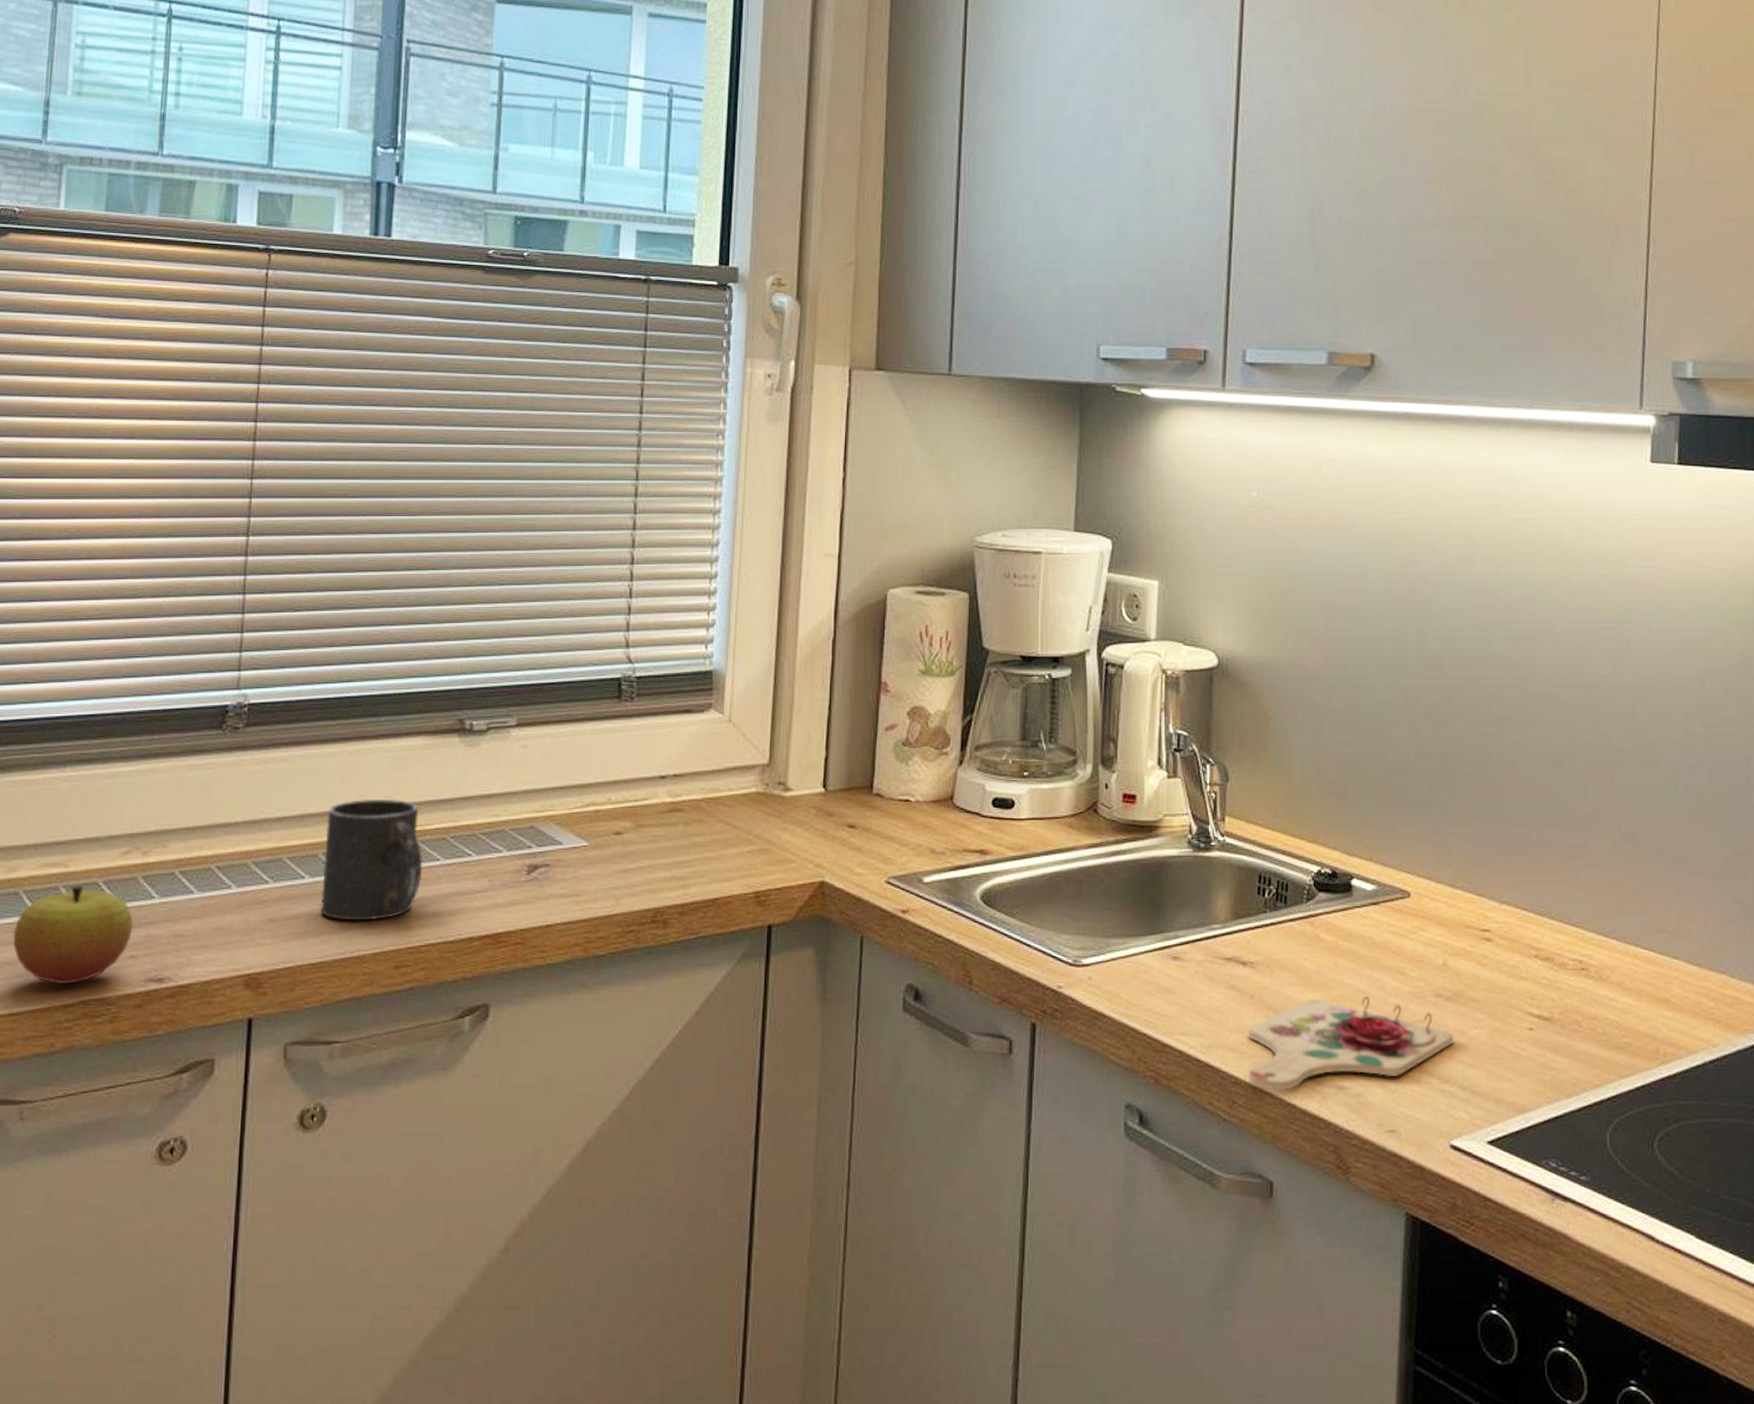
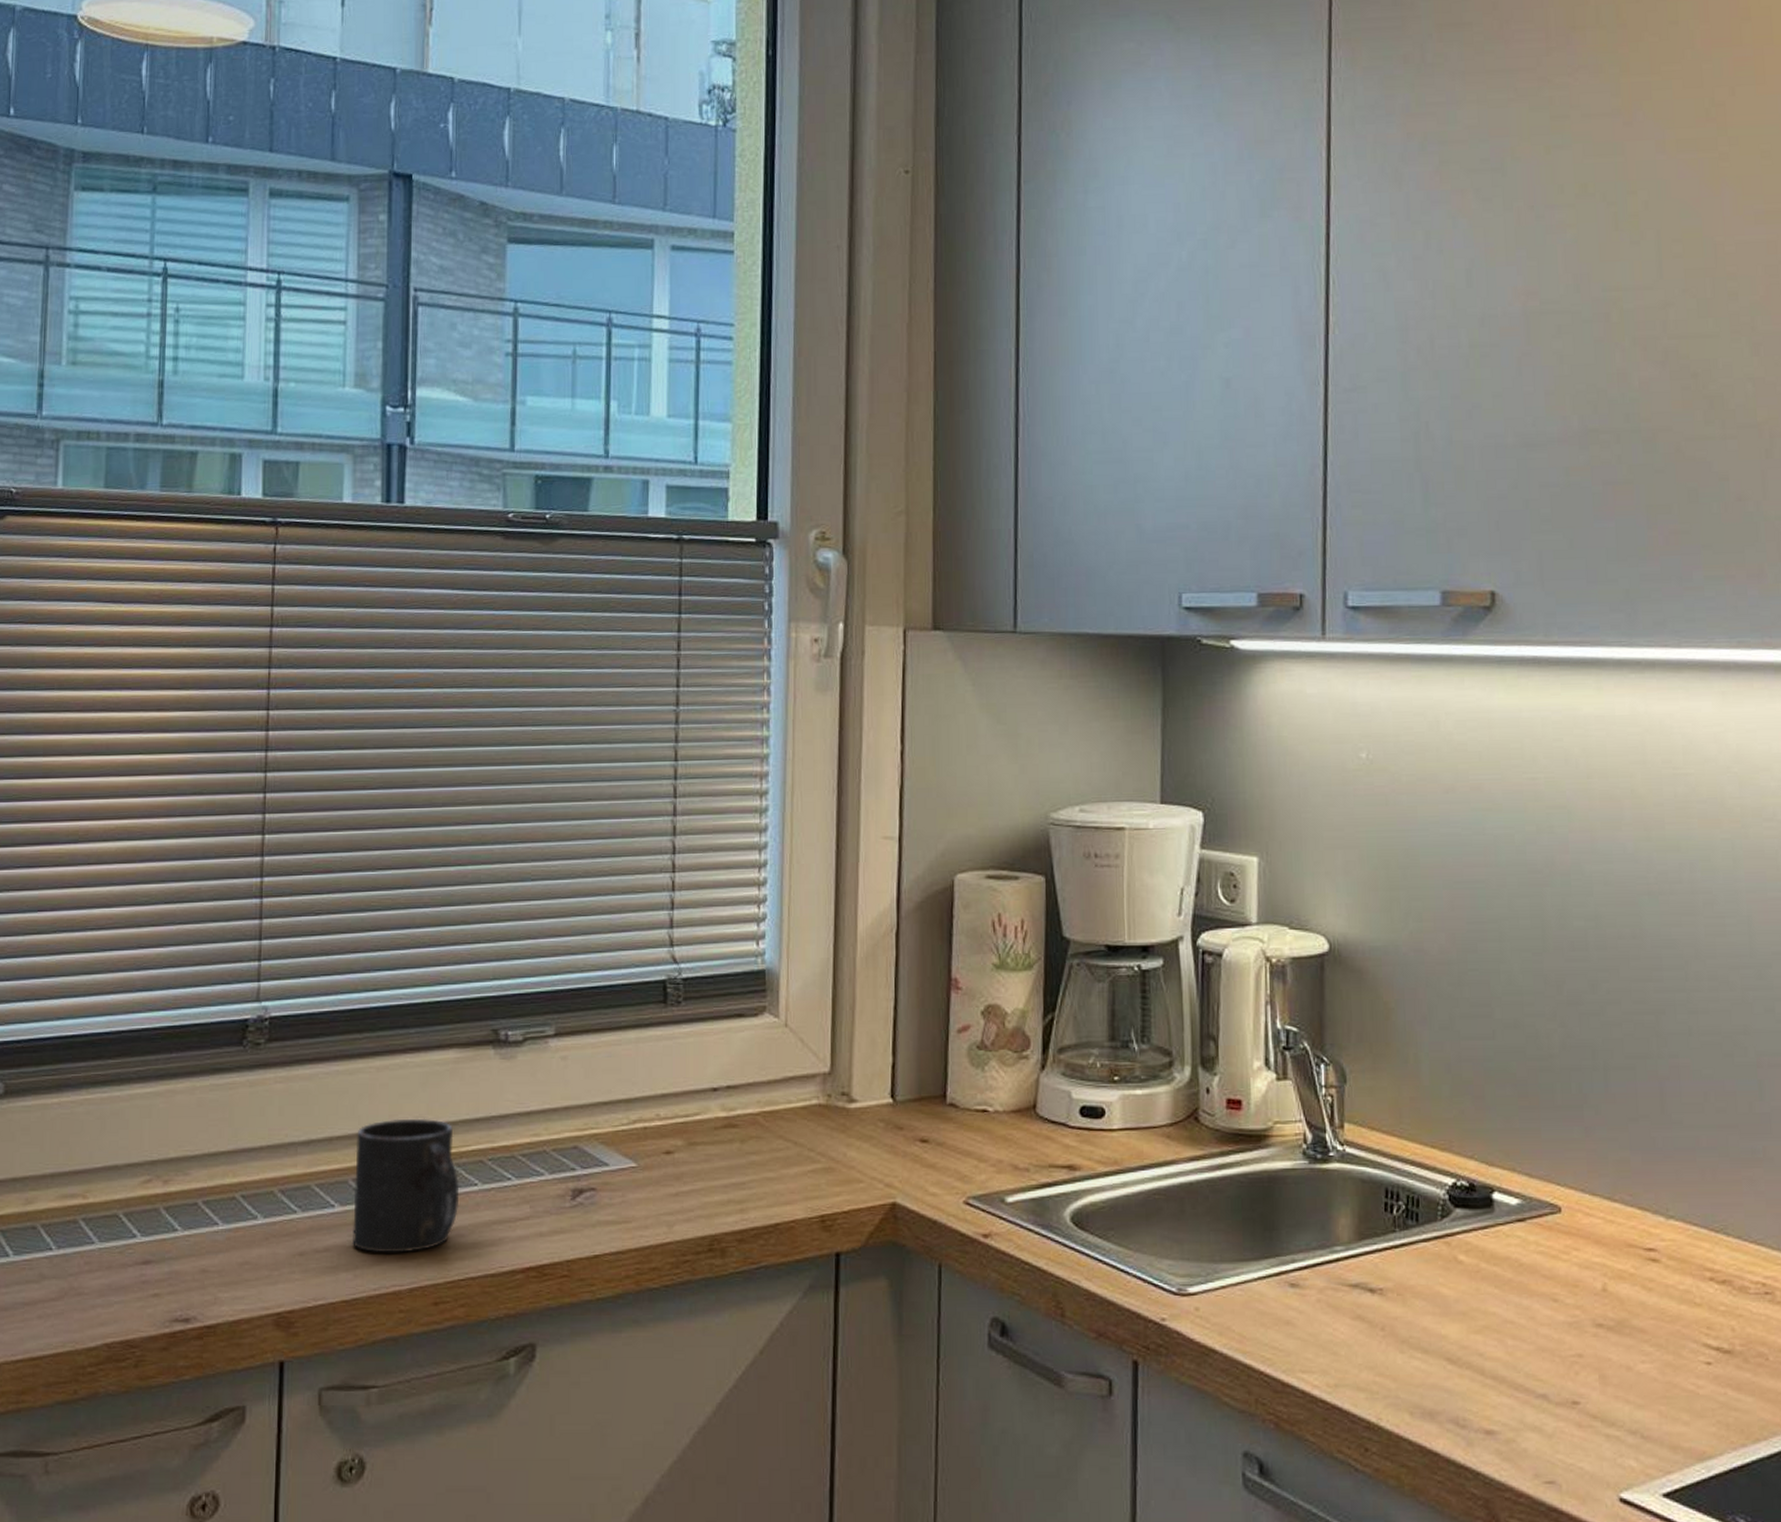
apple: present [12,886,134,985] -> none [31,1218,156,1326]
cutting board: present [1247,996,1454,1090] -> none [1379,1327,1619,1435]

